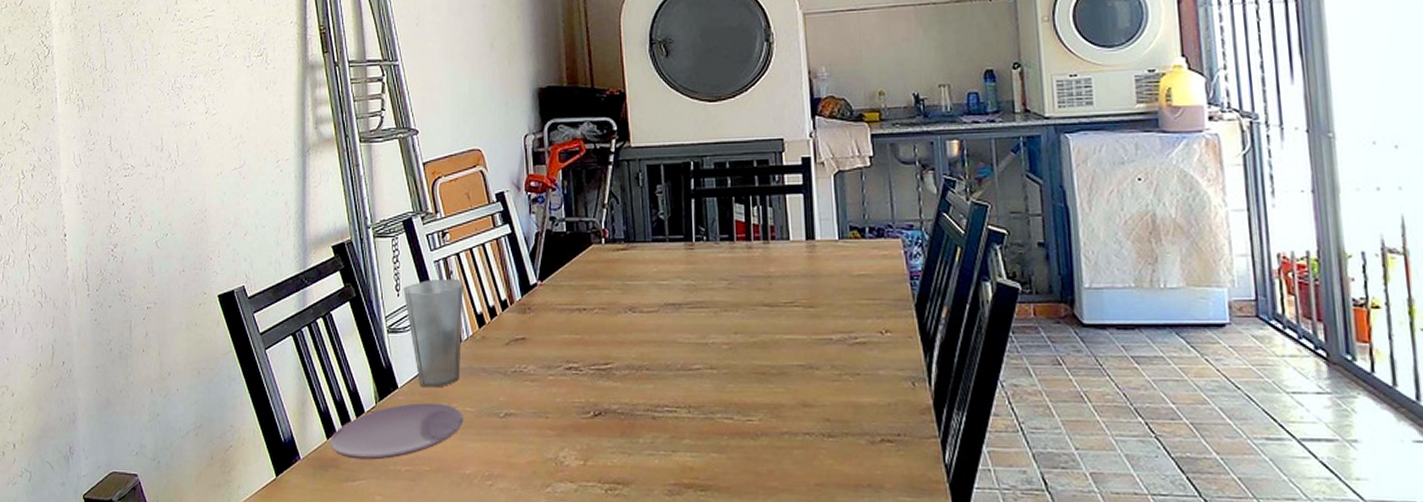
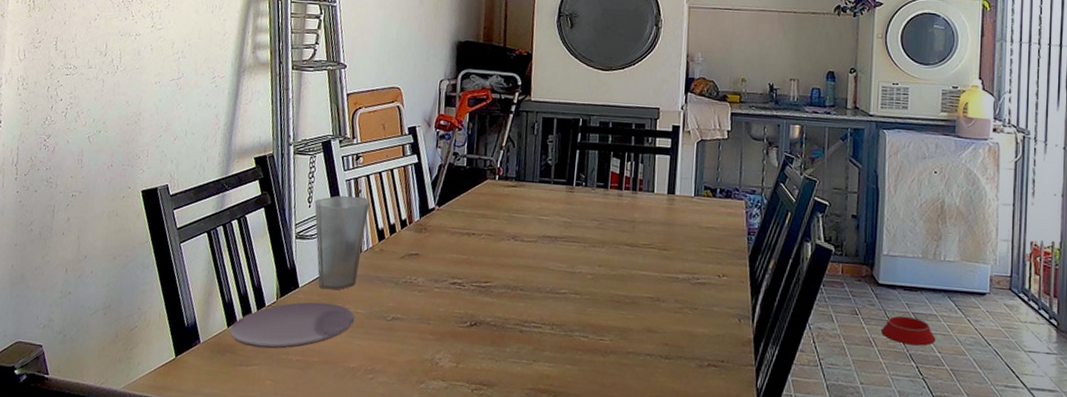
pet bowl: none [1094,361,1167,397] -> present [882,315,936,346]

